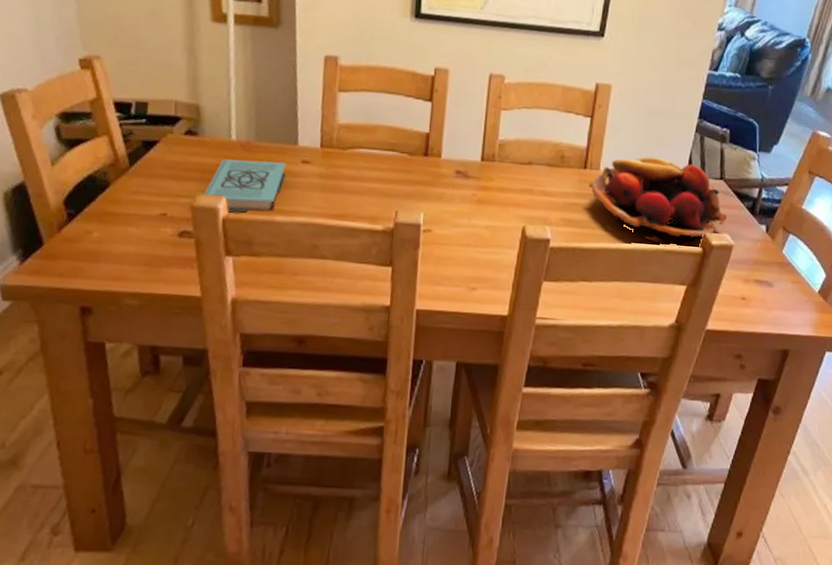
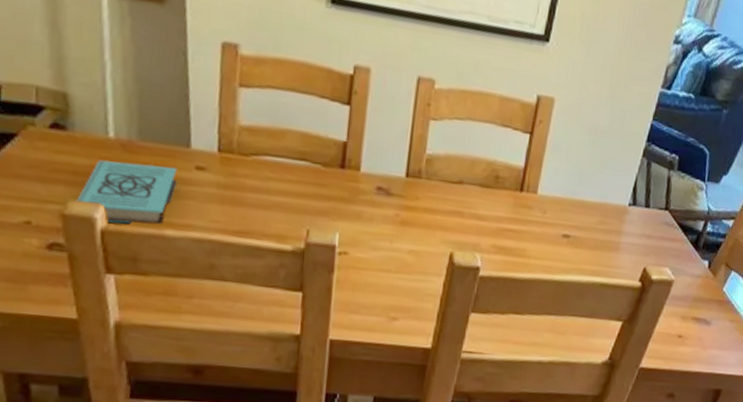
fruit basket: present [588,157,727,248] -> none [524,181,669,282]

